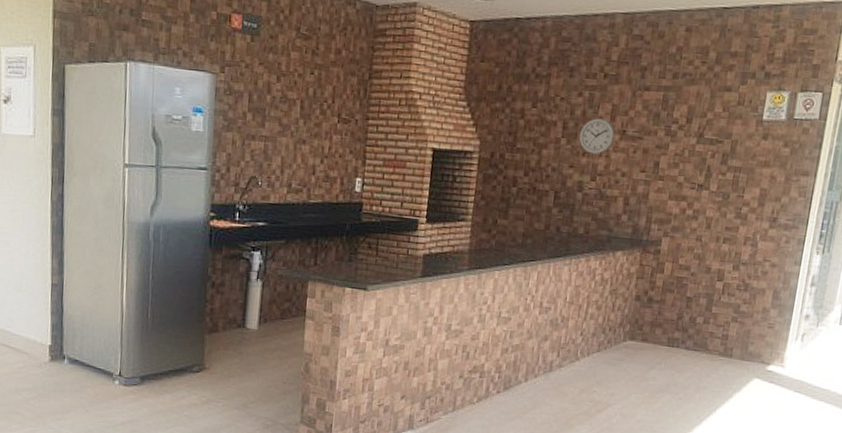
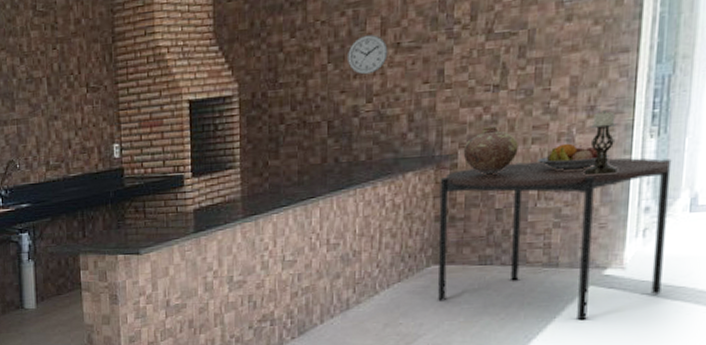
dining table: none [629,256,831,409] -> present [437,157,672,321]
vase: none [666,221,712,265] -> present [463,125,518,175]
fruit bowl: none [726,247,784,273] -> present [537,143,610,170]
candle holder: none [761,224,794,281] -> present [583,110,619,176]

